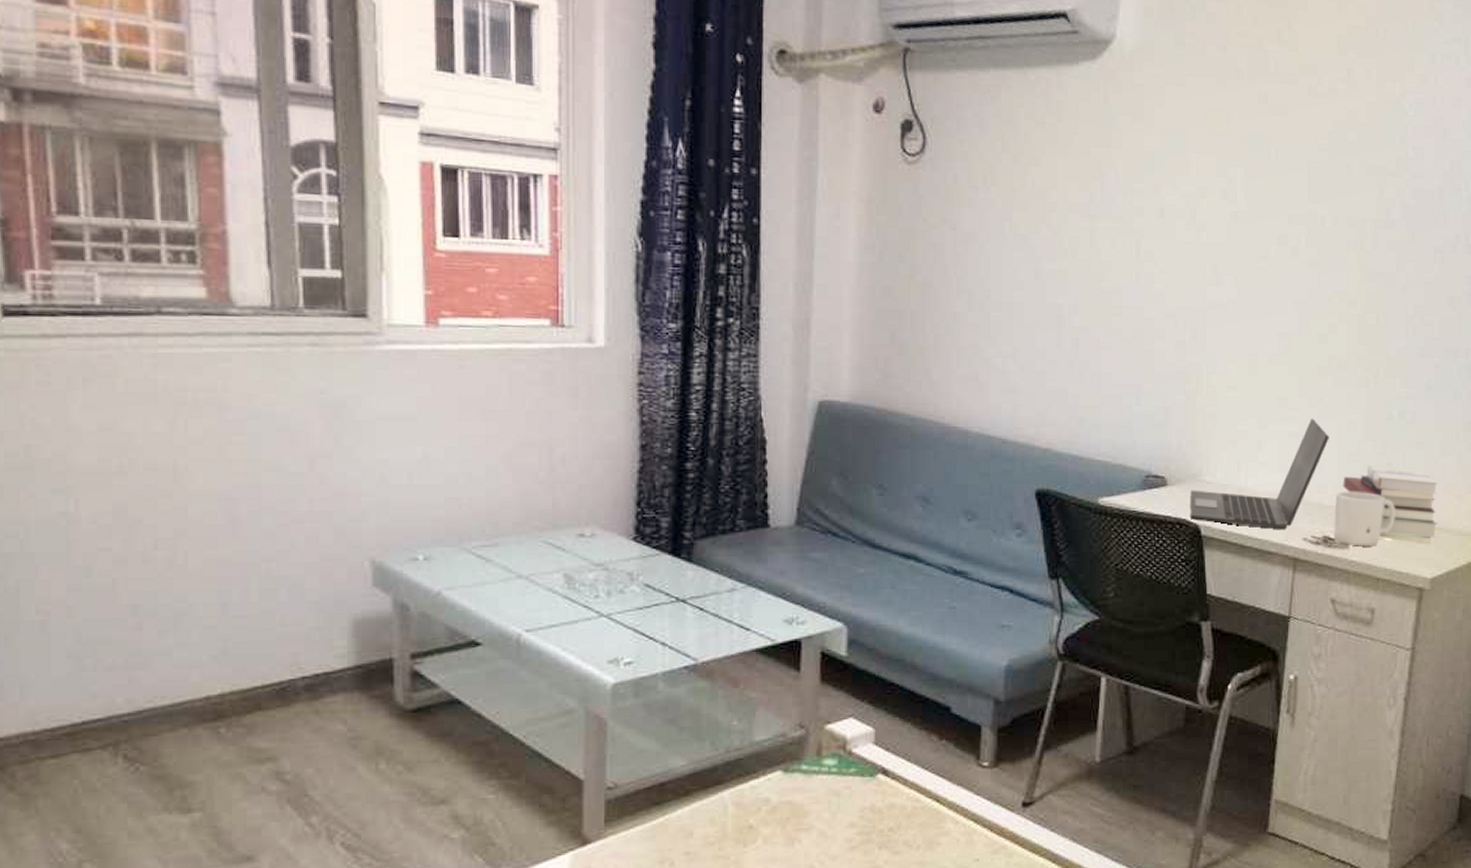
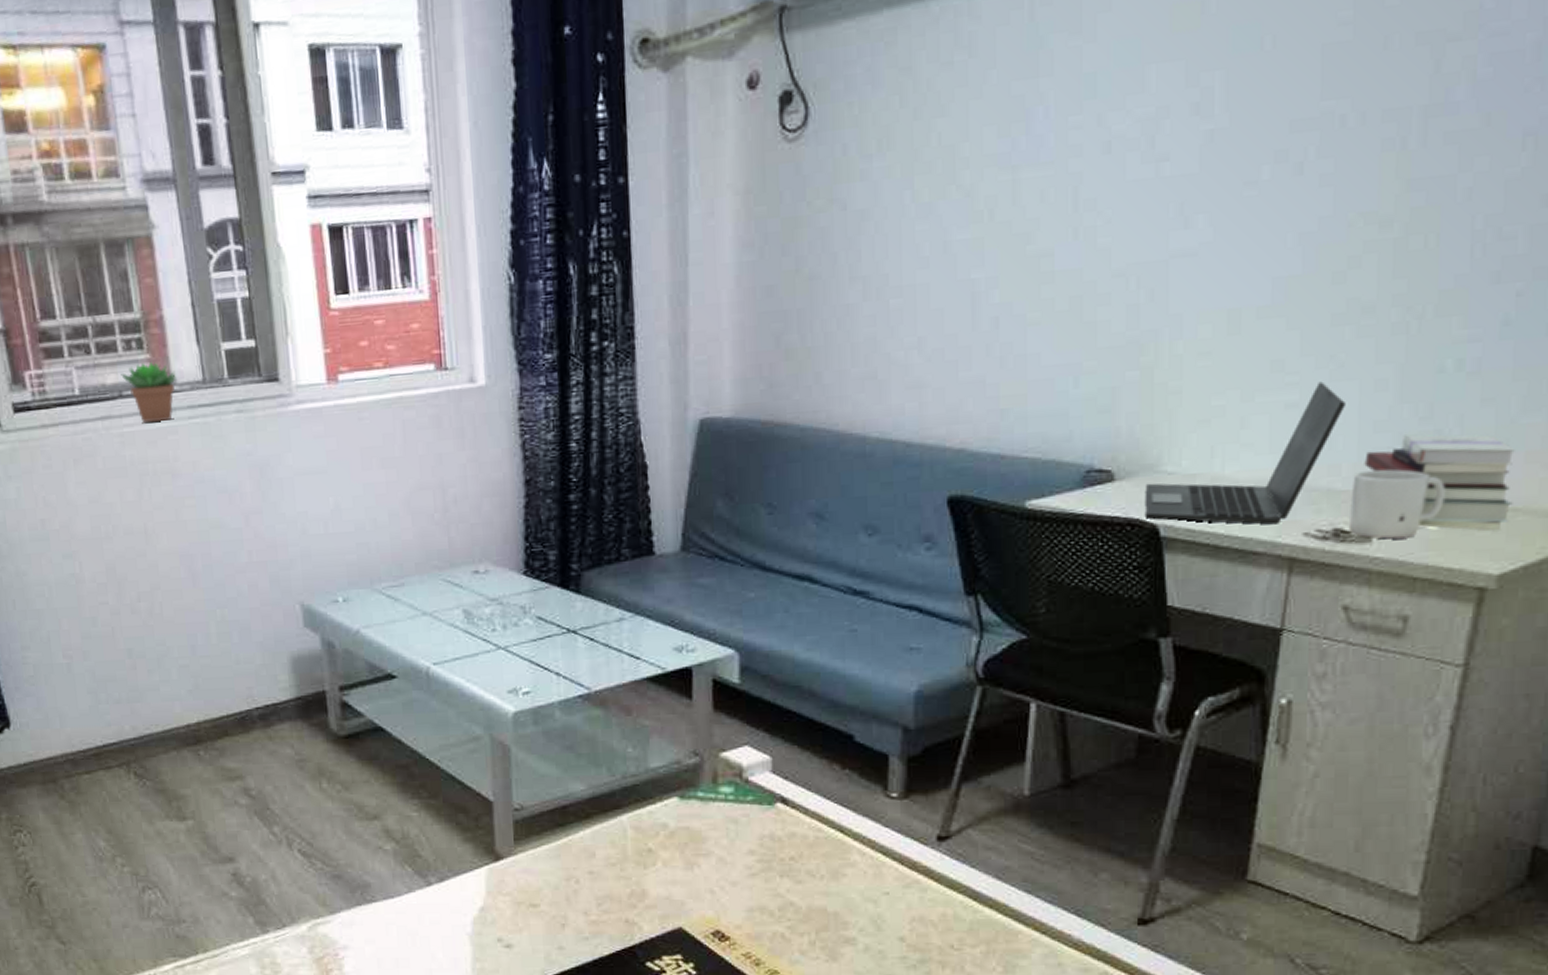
succulent plant: none [162,279,236,346] -> present [121,362,176,422]

